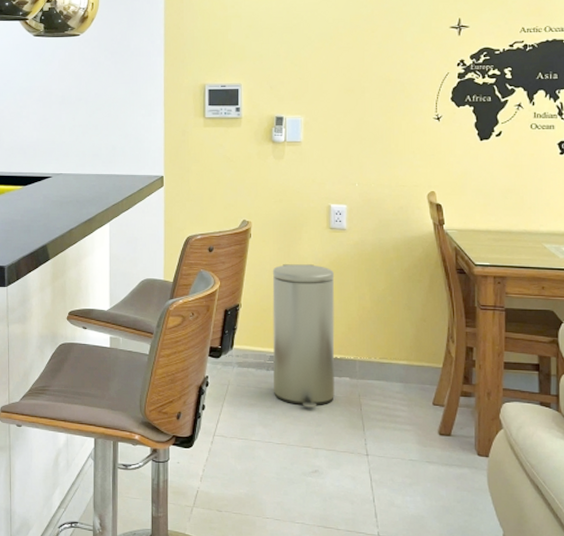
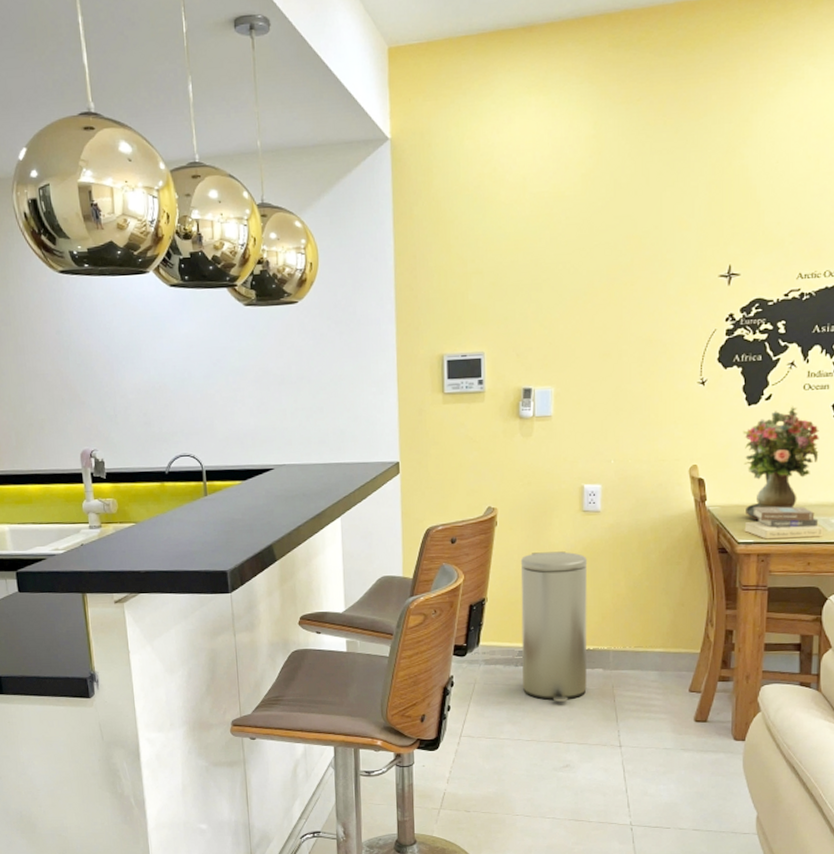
bouquet: none [476,143,548,245] -> present [742,406,819,521]
books: none [480,232,556,264] -> present [744,506,824,540]

